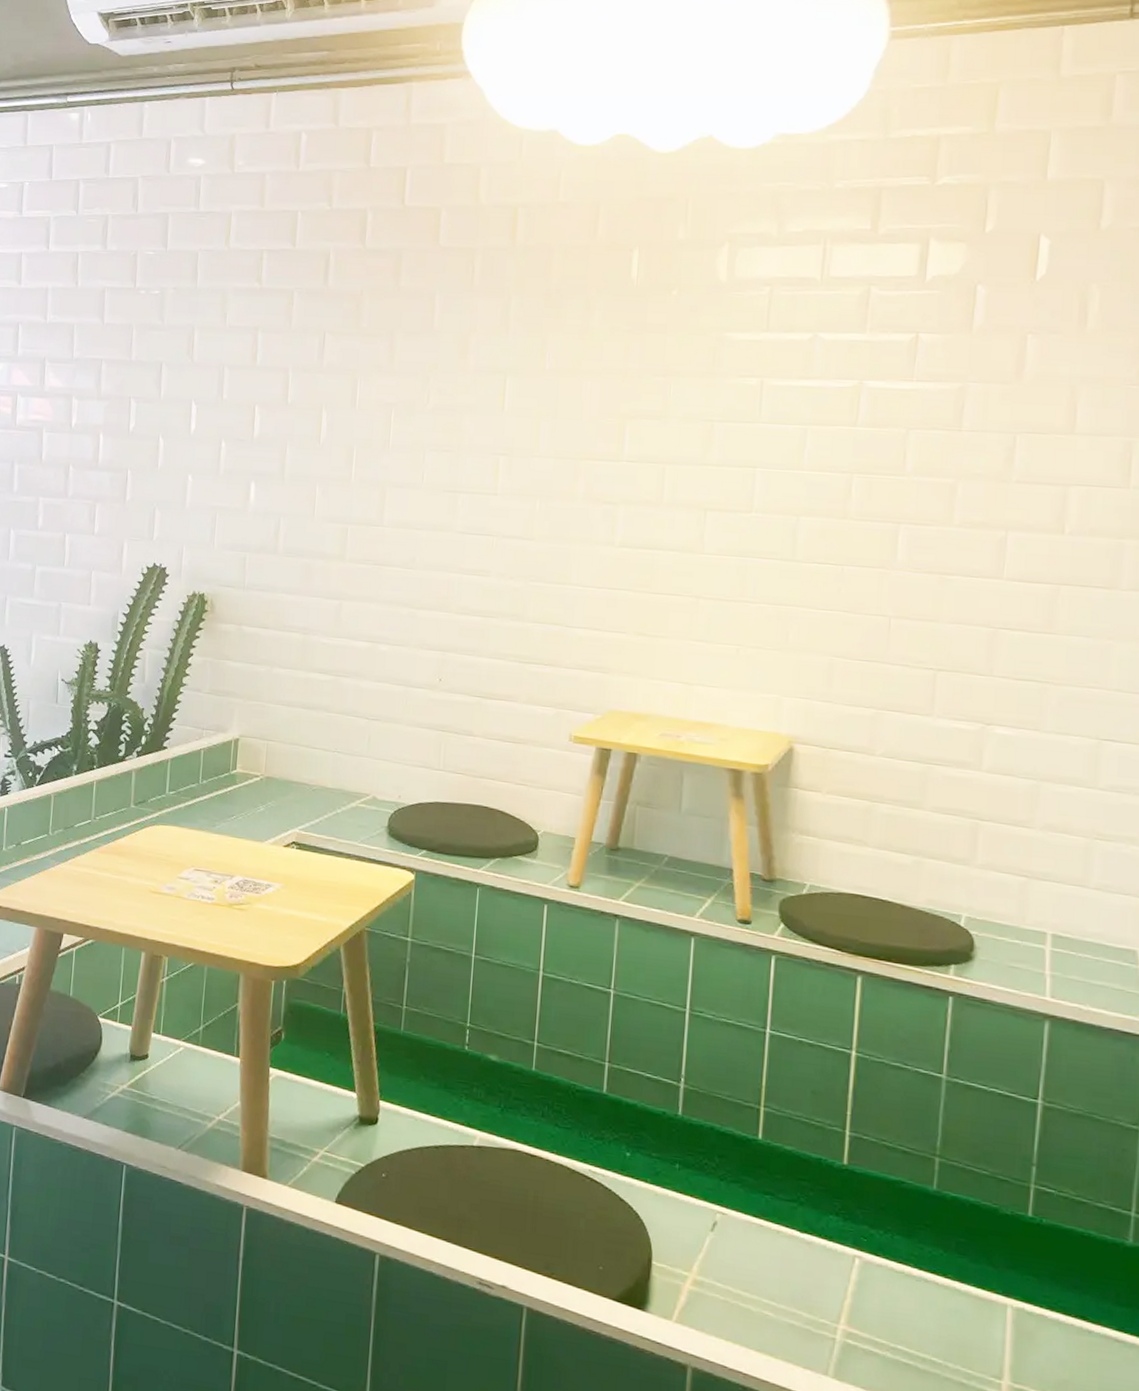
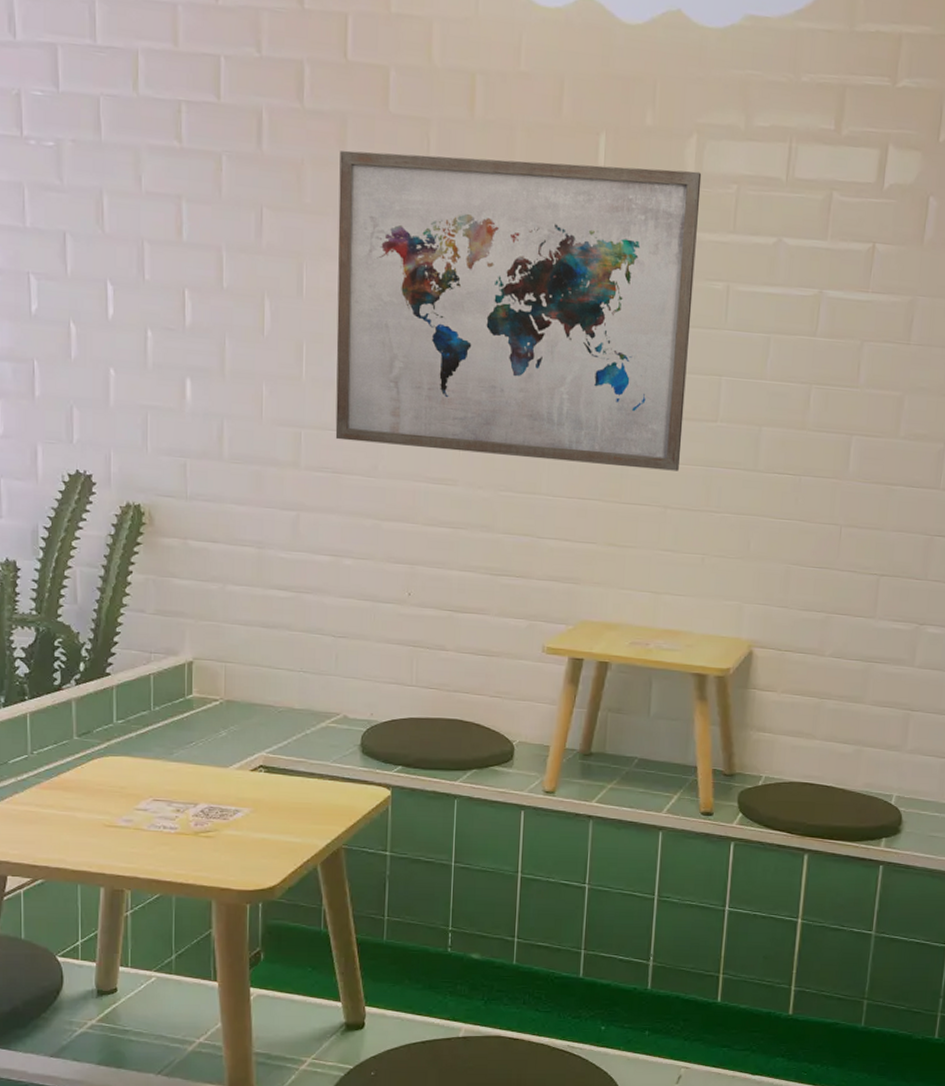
wall art: none [378,277,734,562] -> present [335,150,702,471]

